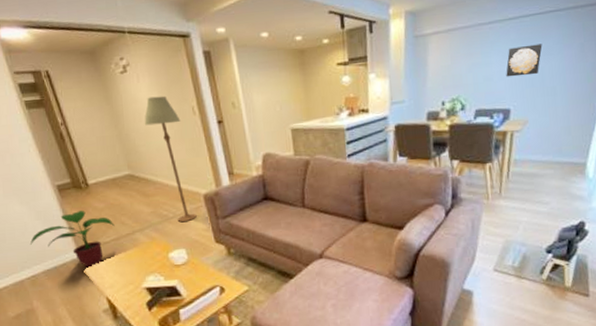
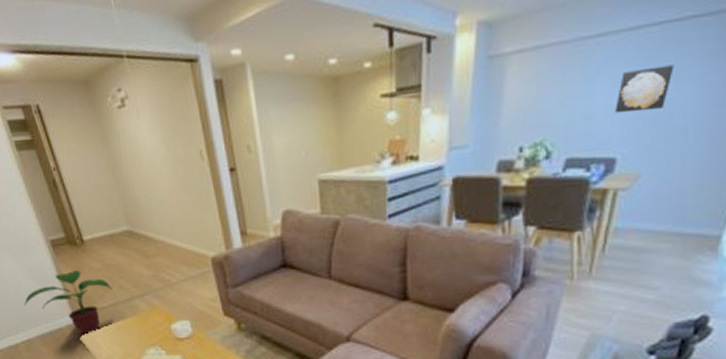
floor lamp: present [144,95,197,223] -> none [144,136,203,290]

